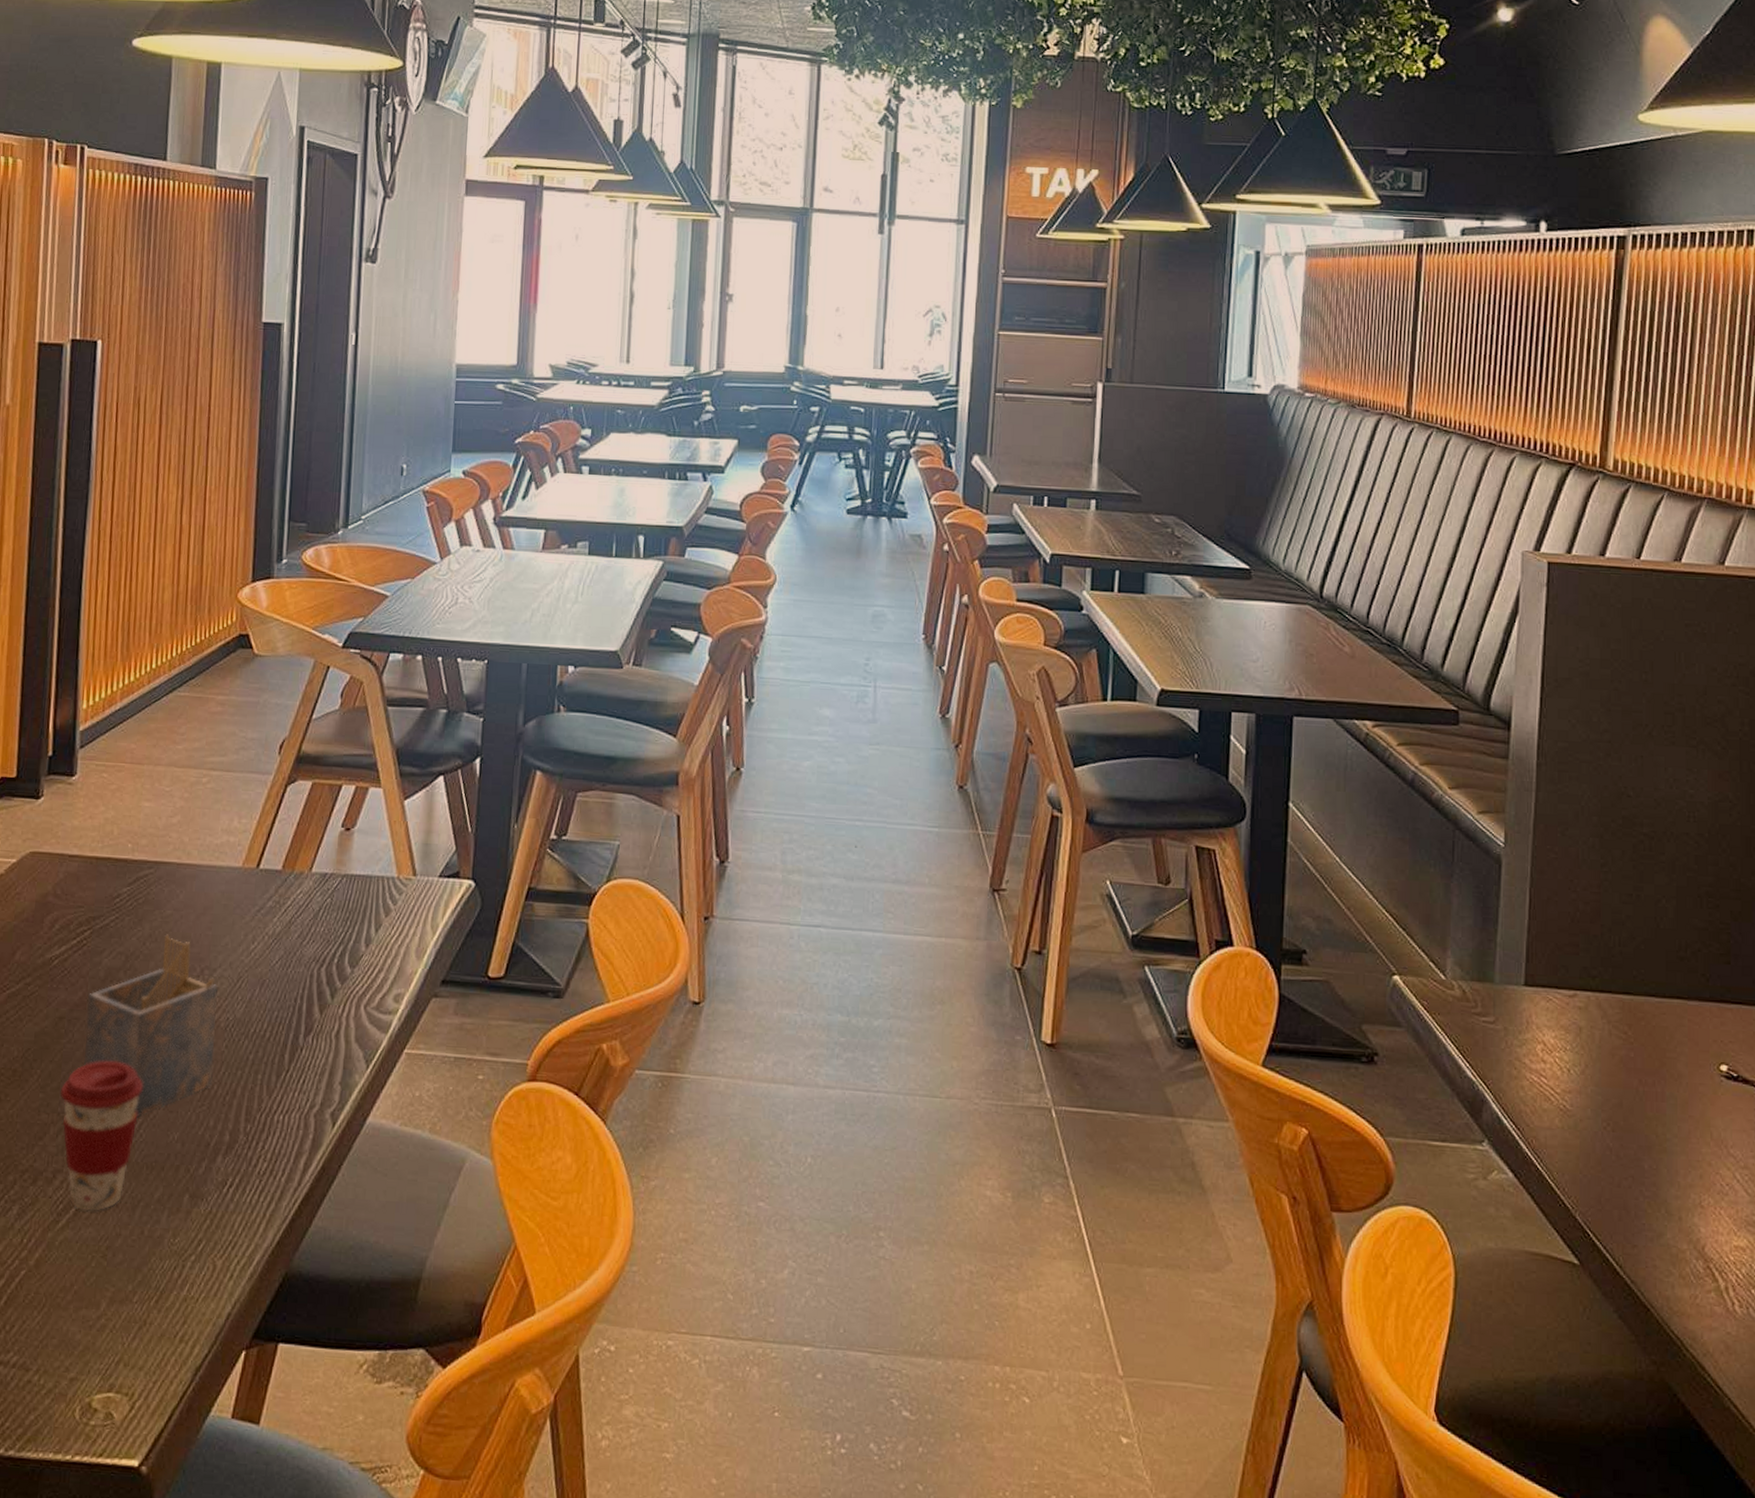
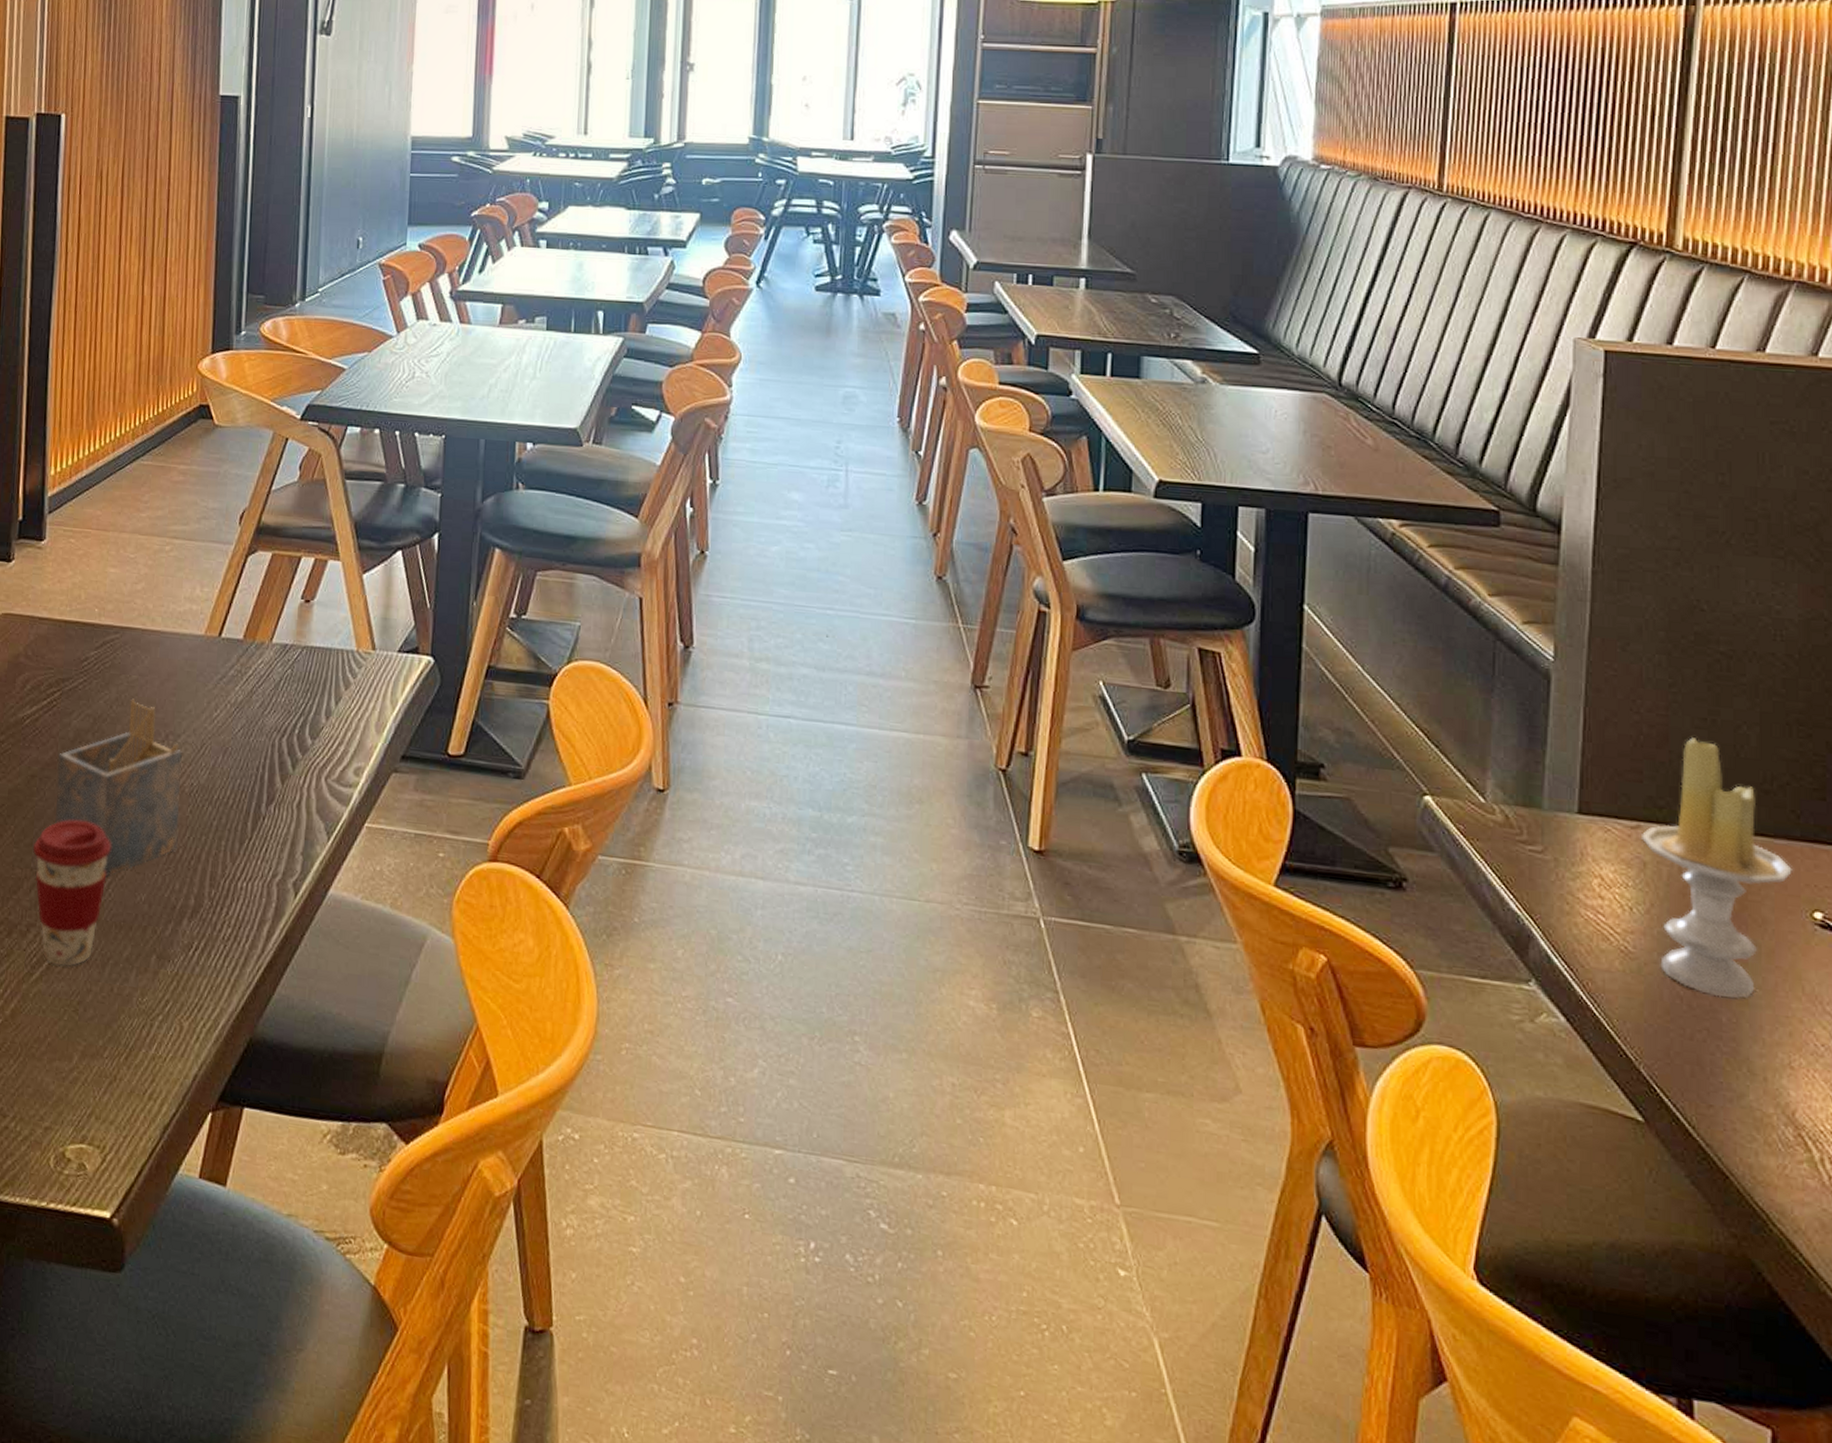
candle: none [1577,912,1703,1147] -> present [1640,737,1792,999]

